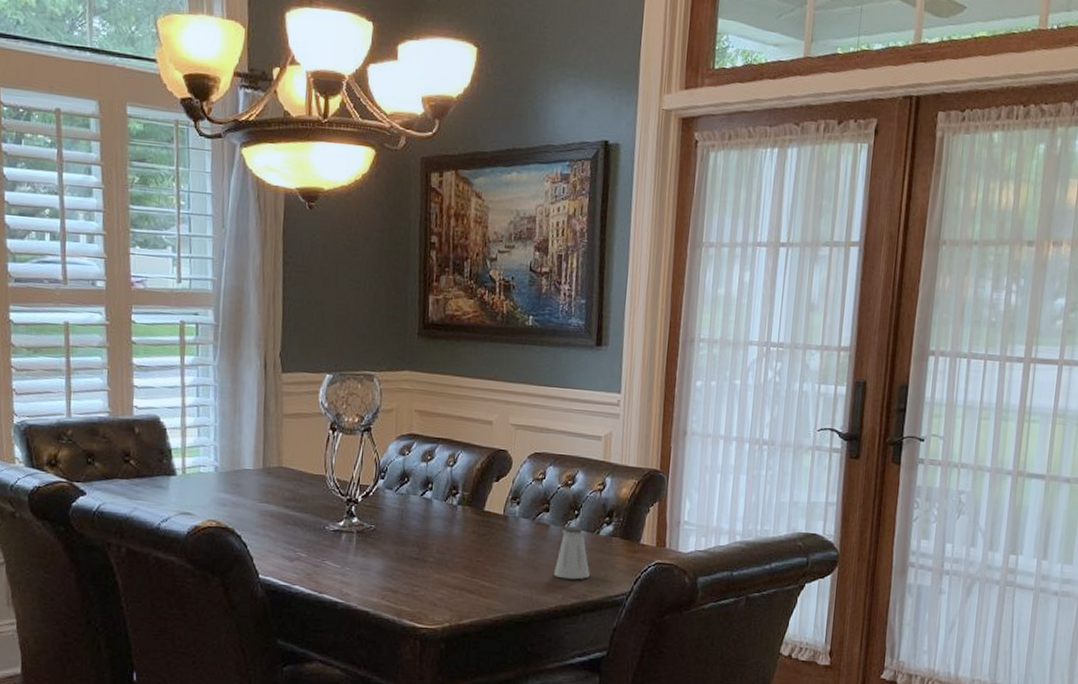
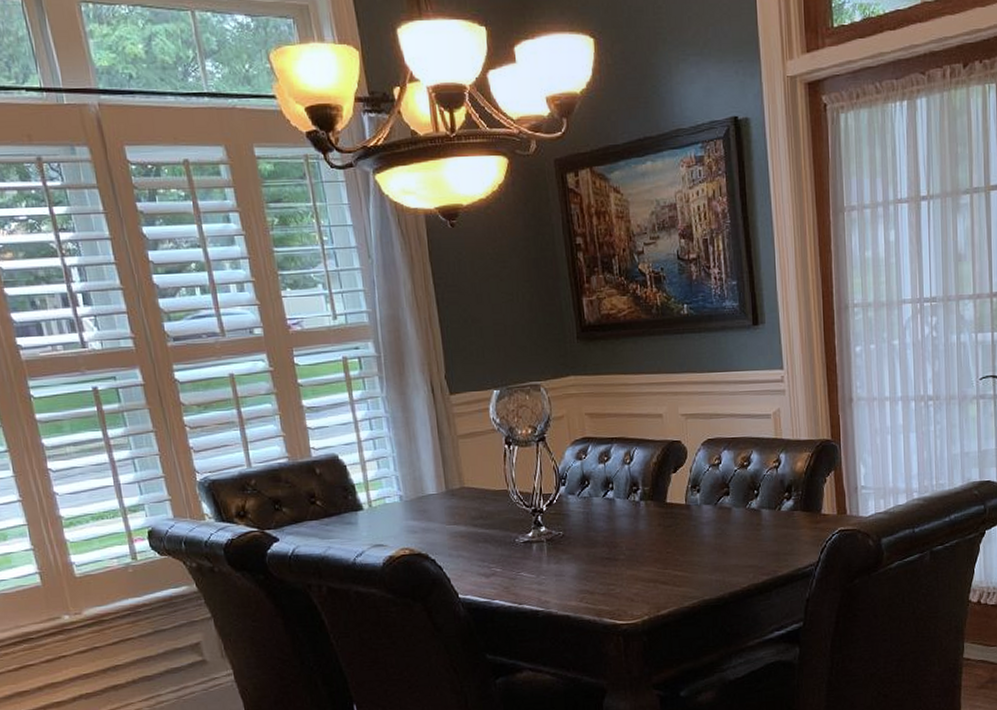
saltshaker: present [554,526,590,580] -> none [742,505,777,558]

